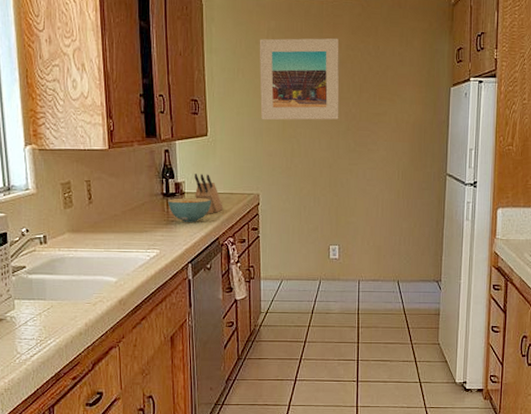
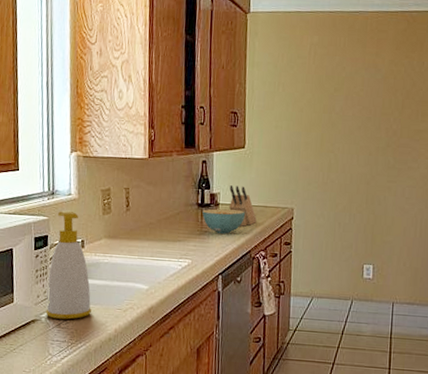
soap bottle: none [10,206,60,317] -> present [45,210,92,320]
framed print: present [259,38,339,121] -> none [299,53,382,136]

